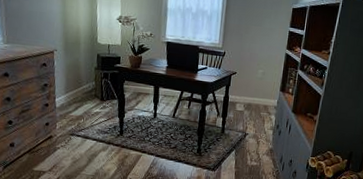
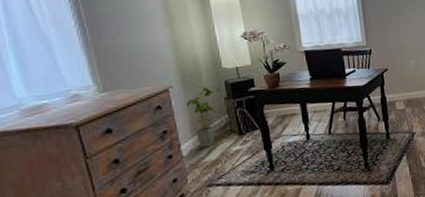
house plant: none [65,54,92,105] -> present [187,86,220,148]

